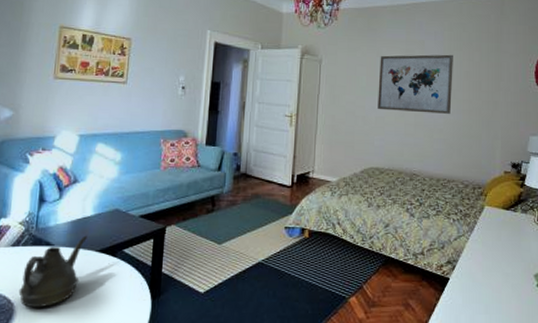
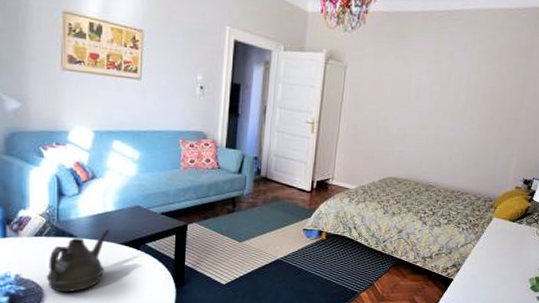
wall art: present [378,54,453,114] -> none [400,65,481,129]

